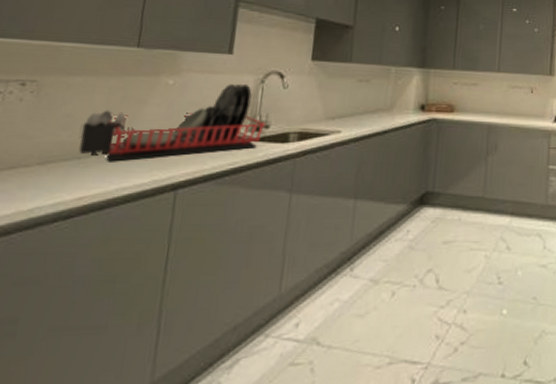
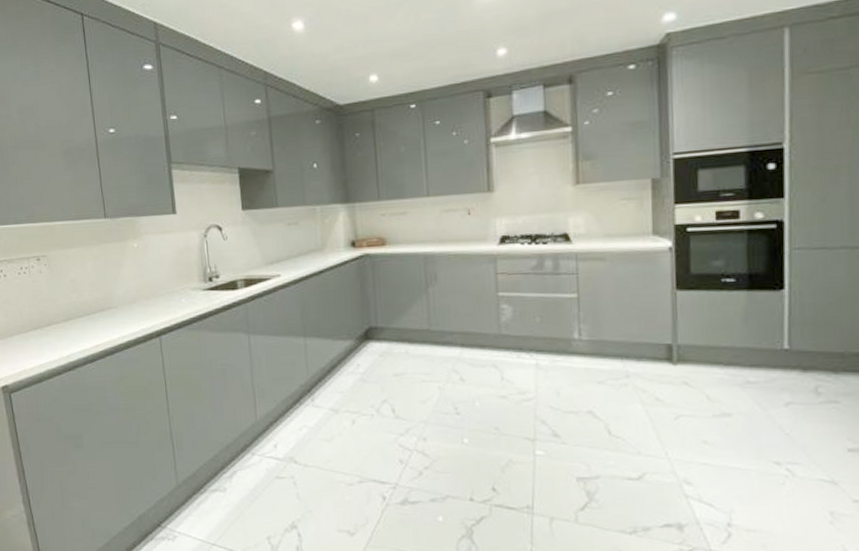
dish rack: present [79,83,266,162] -> none [85,239,216,316]

